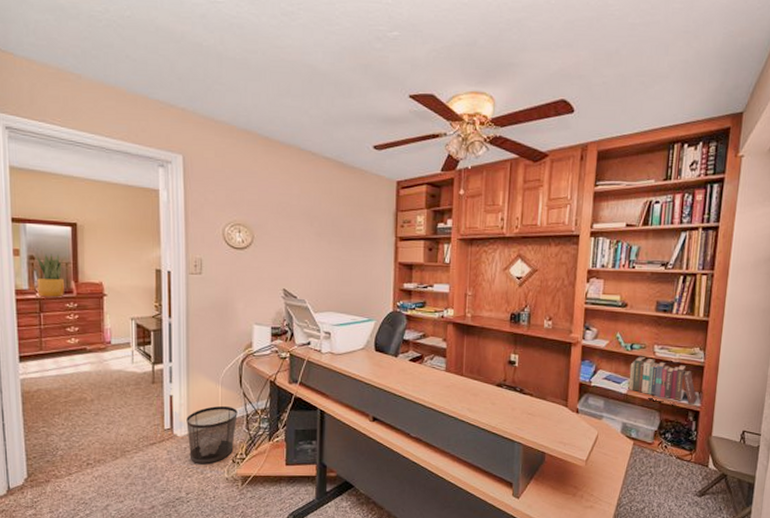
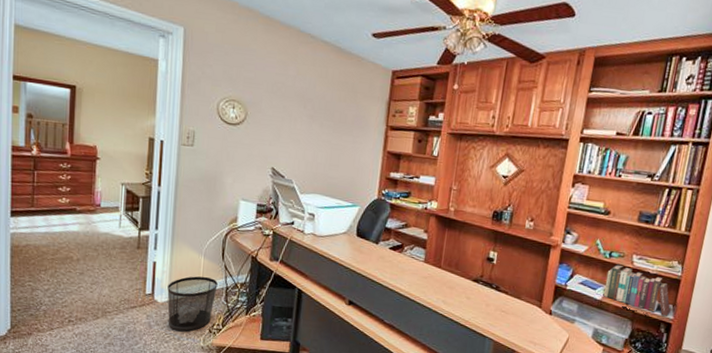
planter: present [34,254,66,297] -> none [33,113,63,157]

